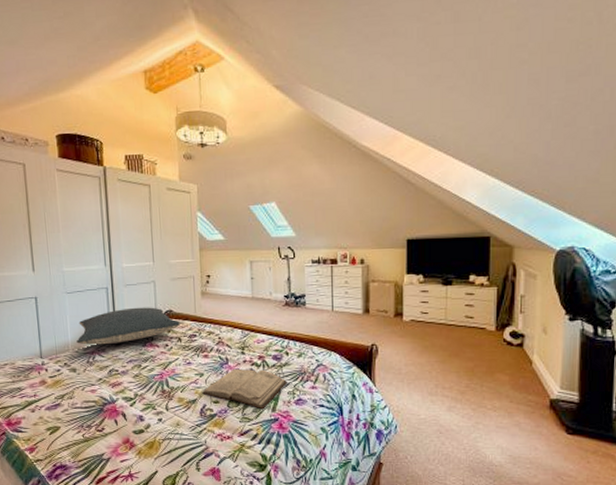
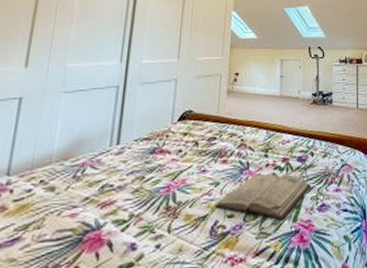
pillow: present [77,307,180,345] -> none [64,107,200,155]

